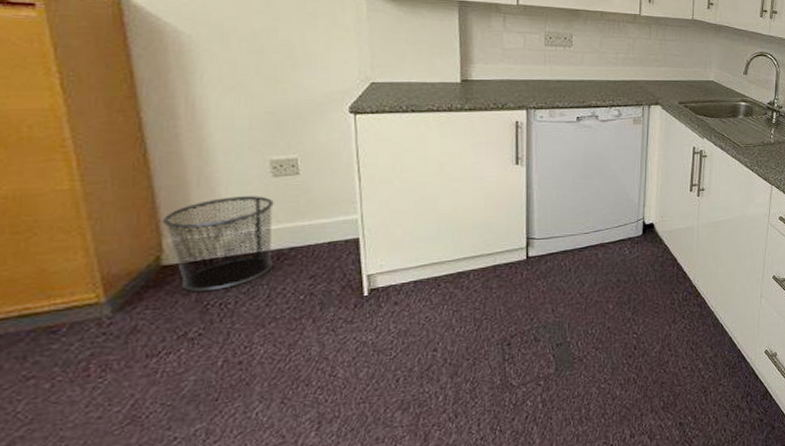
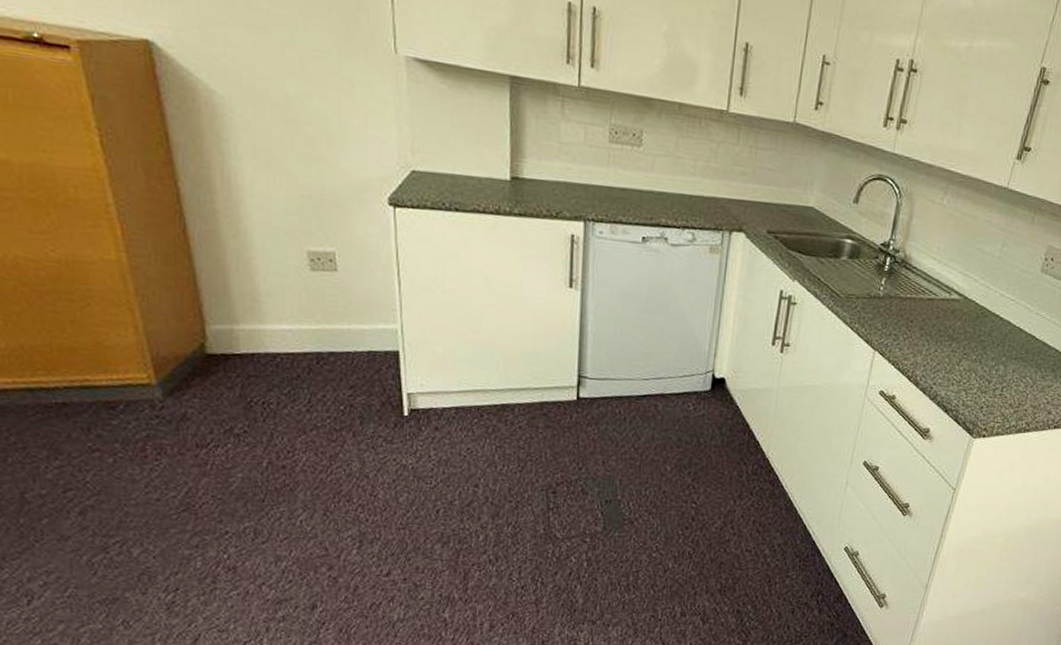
waste bin: present [162,196,274,292] -> none [205,287,314,388]

